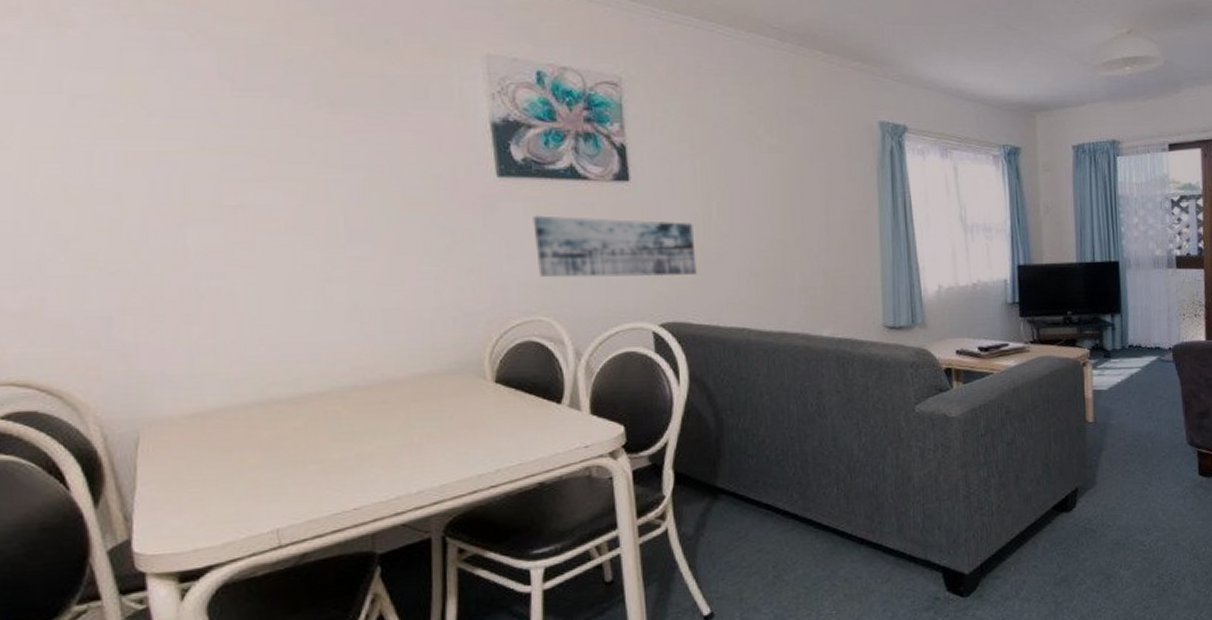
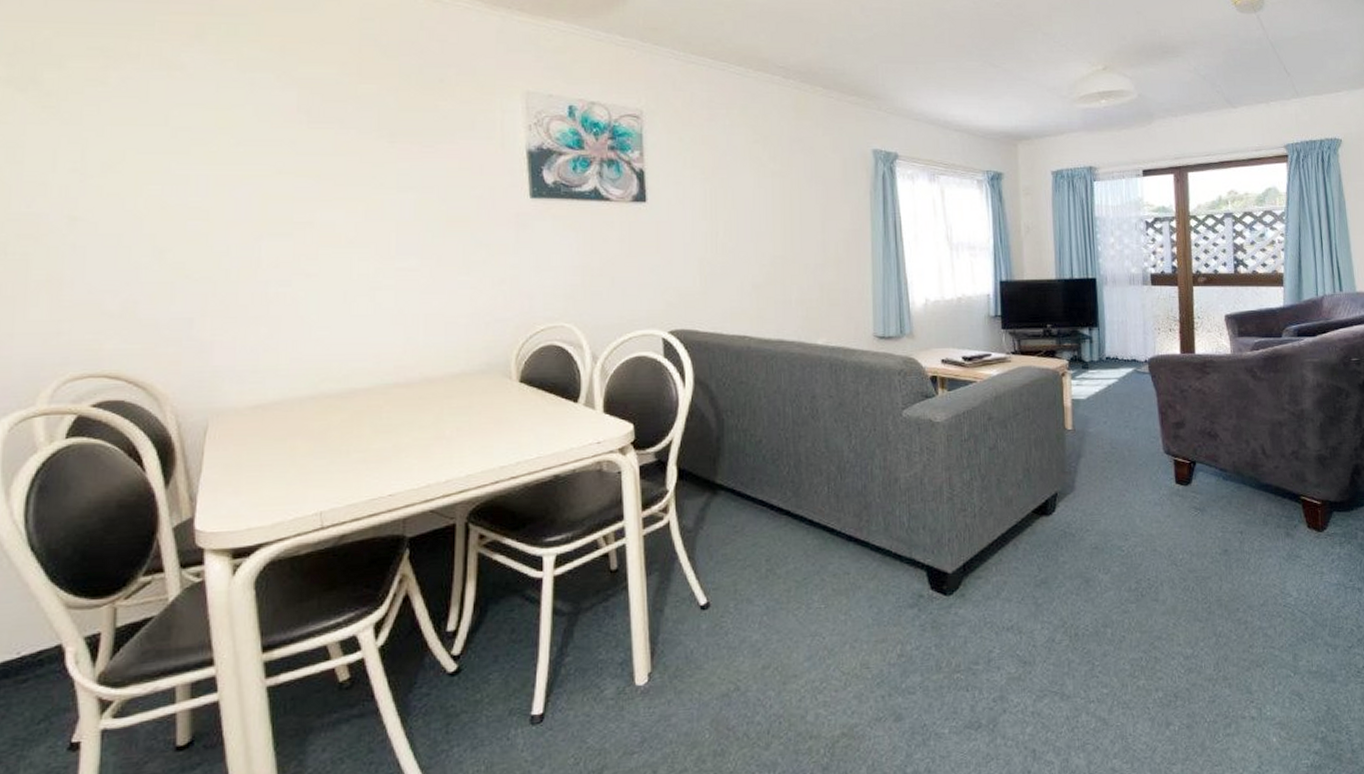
wall art: present [533,215,697,278] -> none [560,232,704,288]

